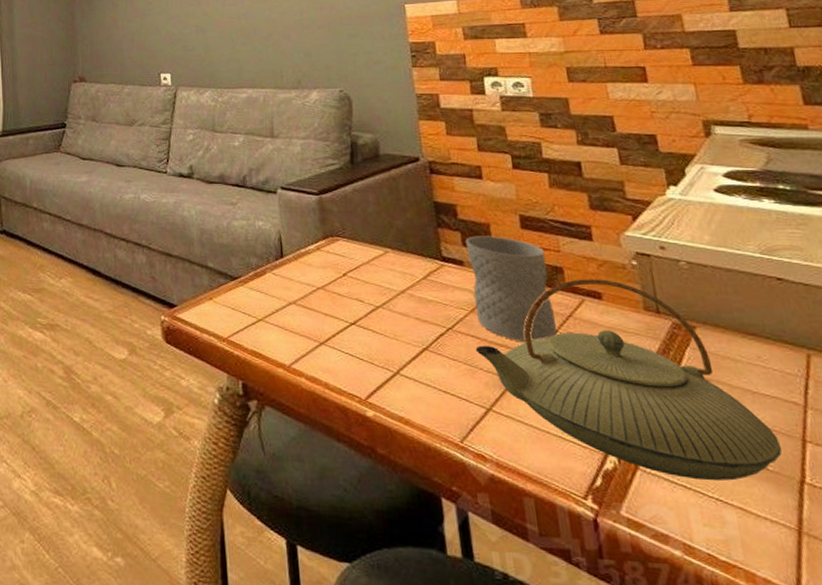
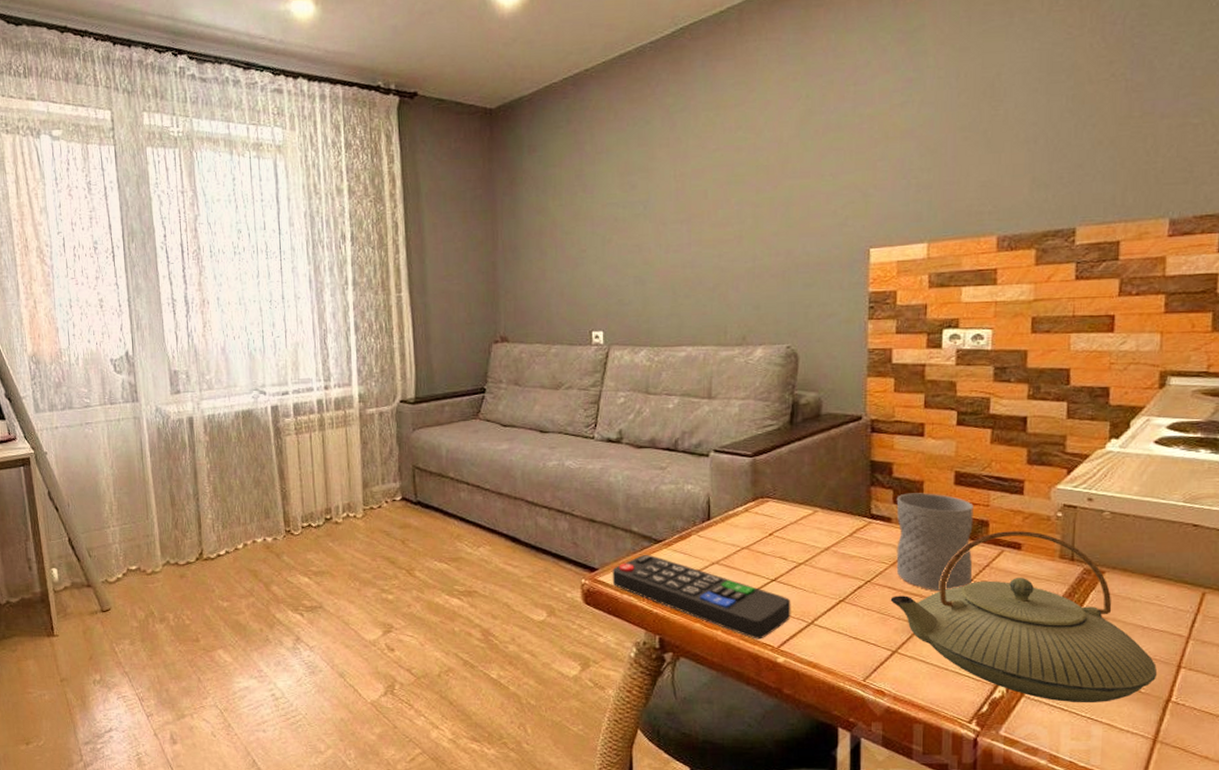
remote control: none [190,291,375,389] -> present [612,554,791,639]

